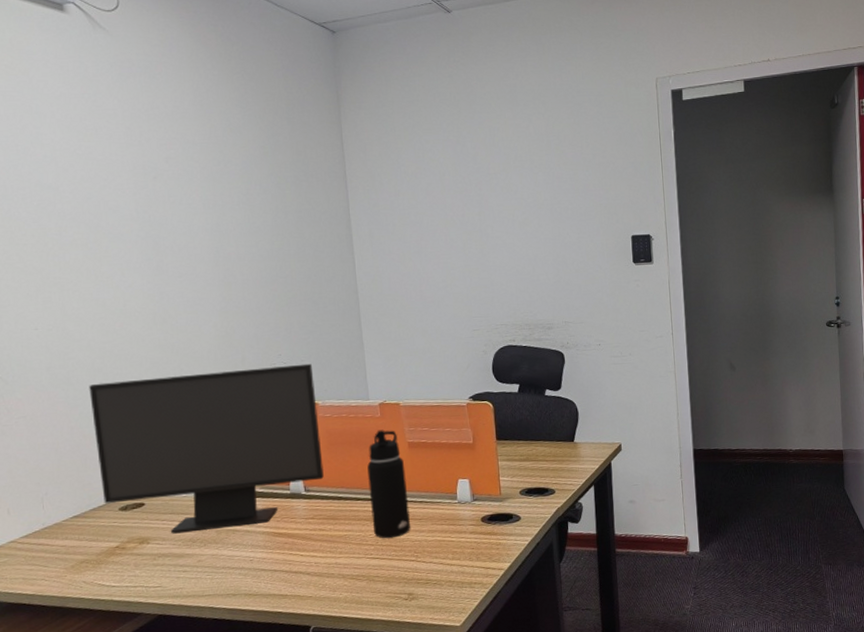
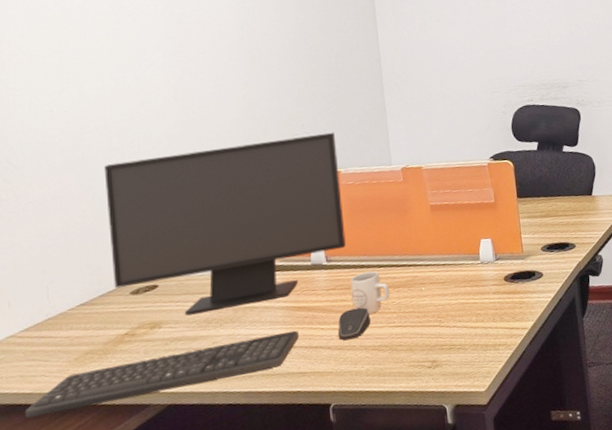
computer keyboard: none [28,555,279,617] -> present [24,330,299,419]
computer mouse: none [317,537,348,568] -> present [338,307,371,341]
mug: none [328,503,368,545] -> present [350,271,390,315]
water bottle: present [367,429,411,538] -> none [390,194,434,305]

